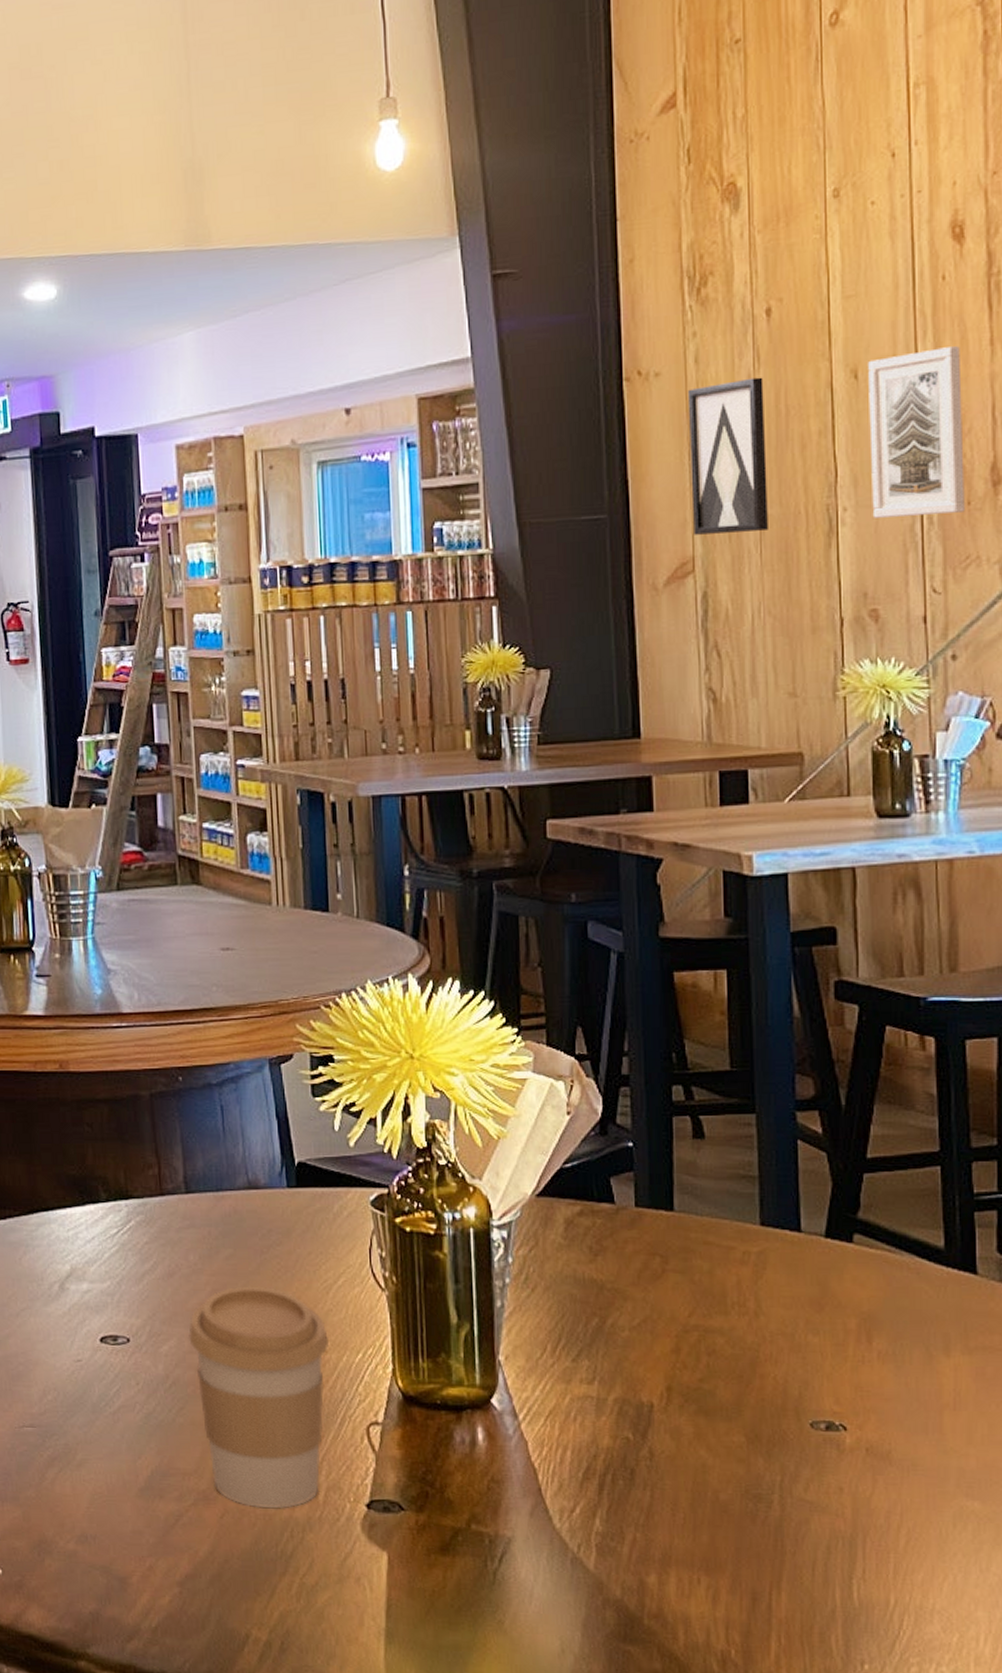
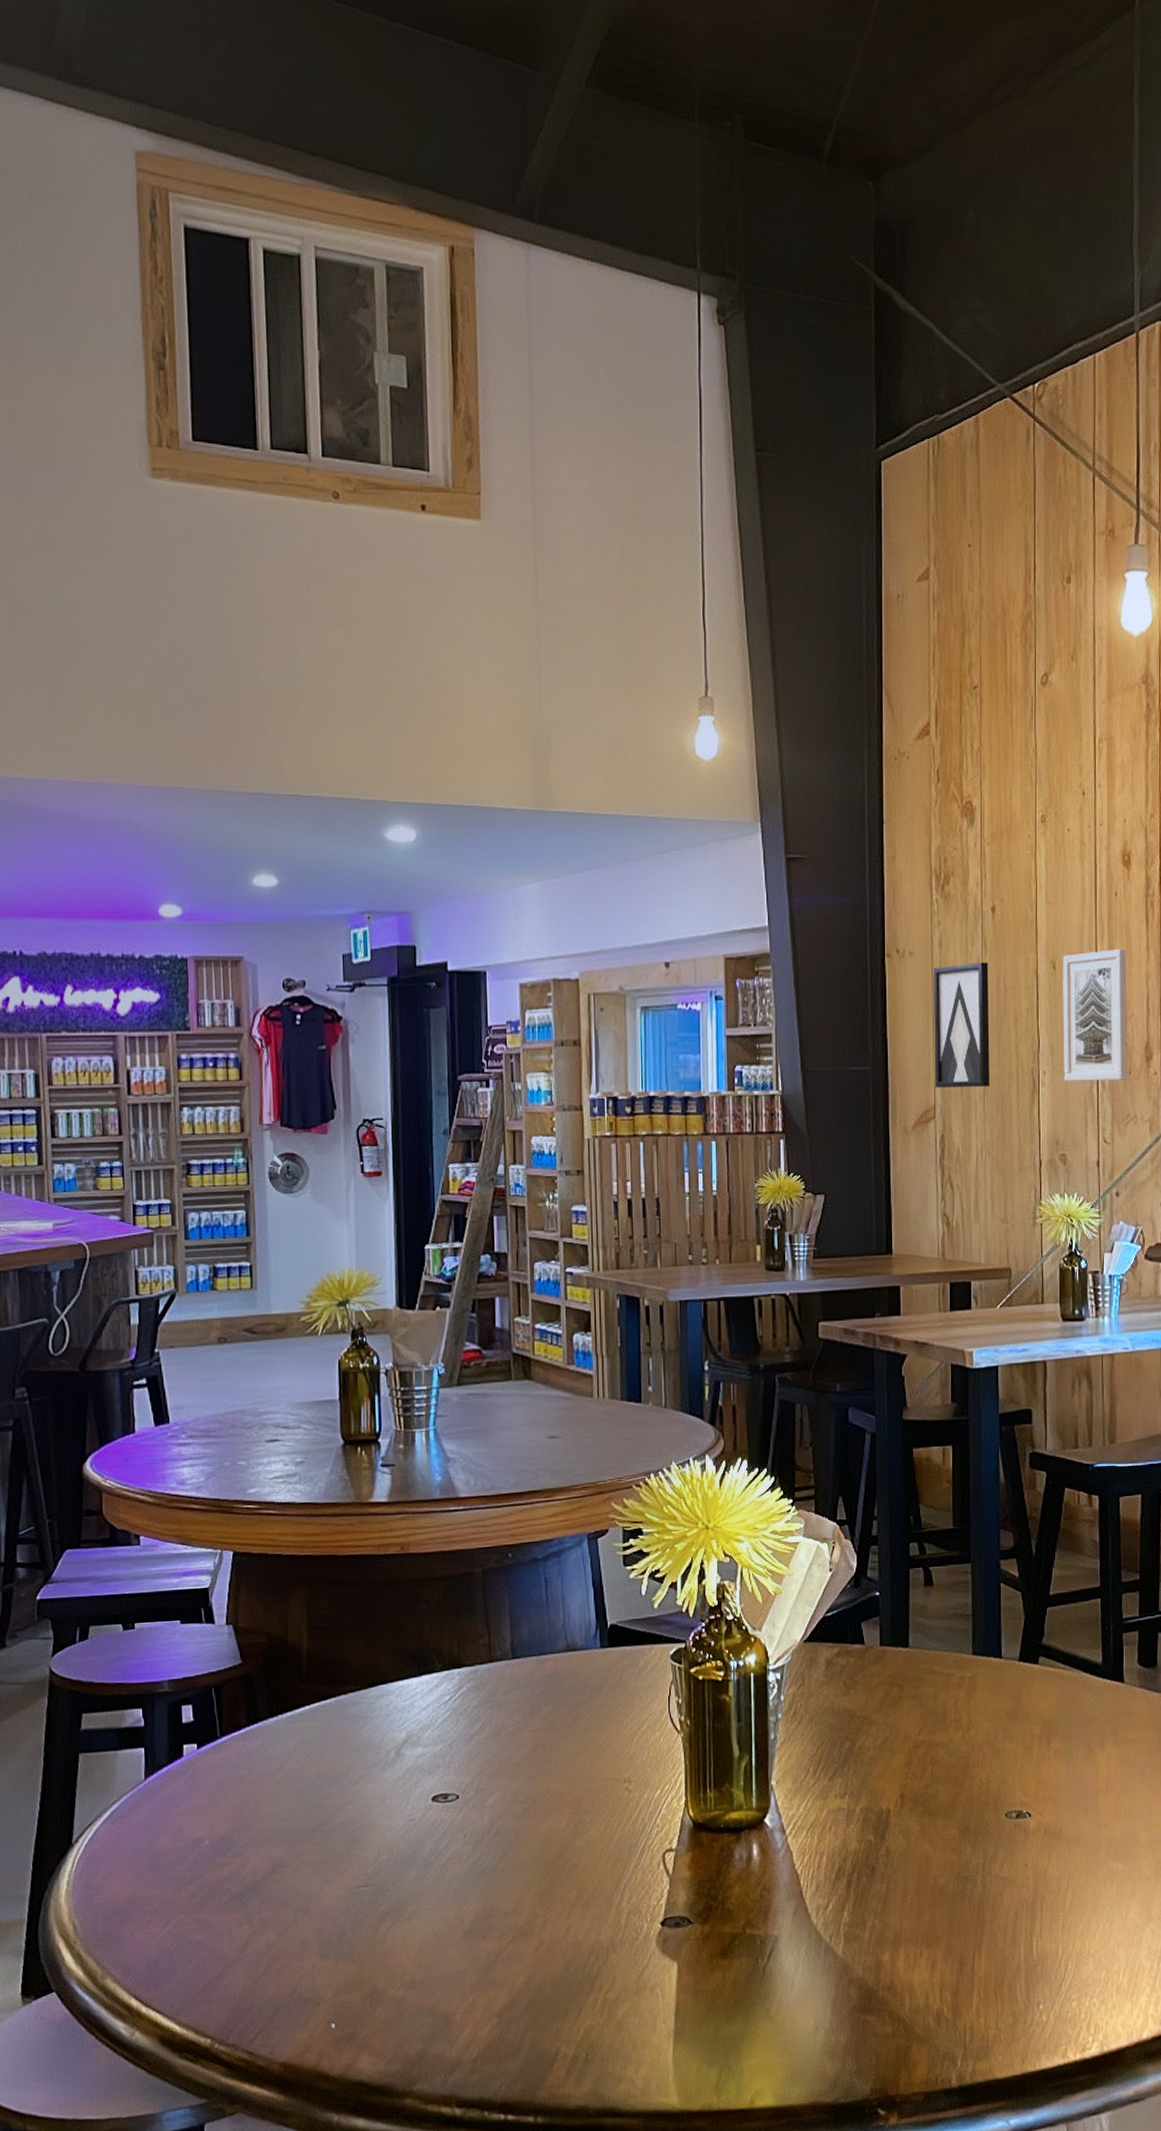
coffee cup: present [188,1287,330,1508] -> none [512,1738,633,1936]

